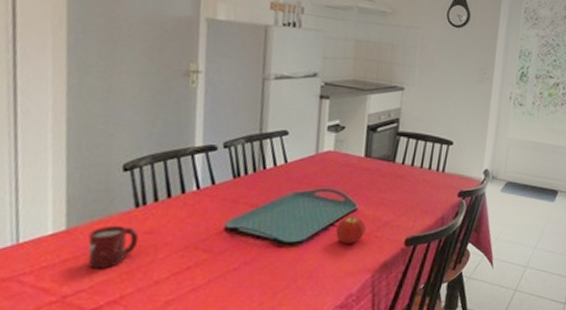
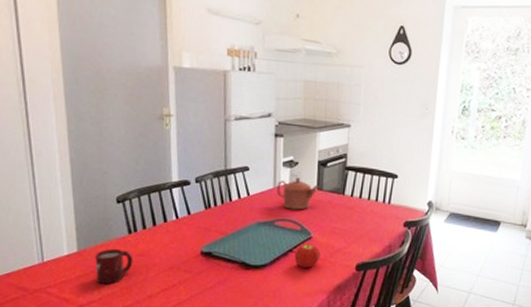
teapot: none [319,143,369,179] -> present [276,177,320,210]

